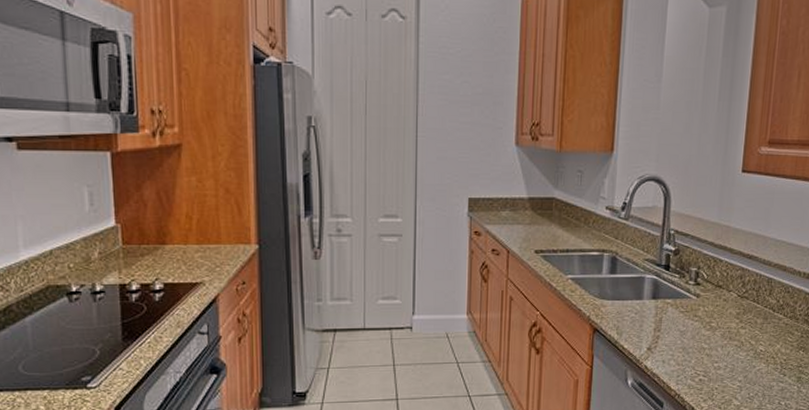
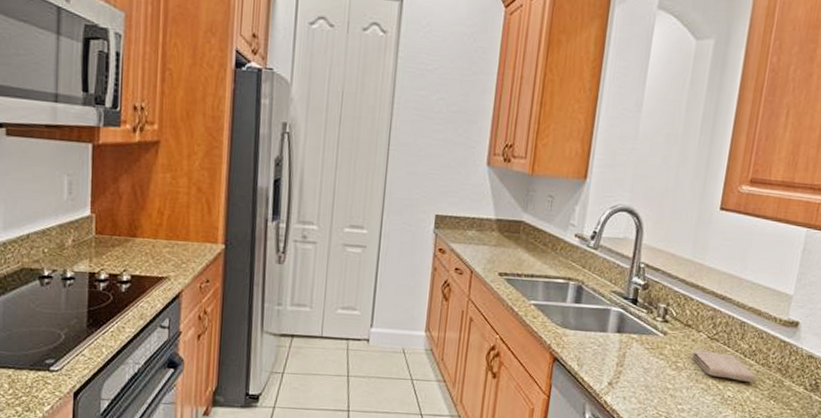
washcloth: none [724,308,785,336] -> present [691,348,756,383]

